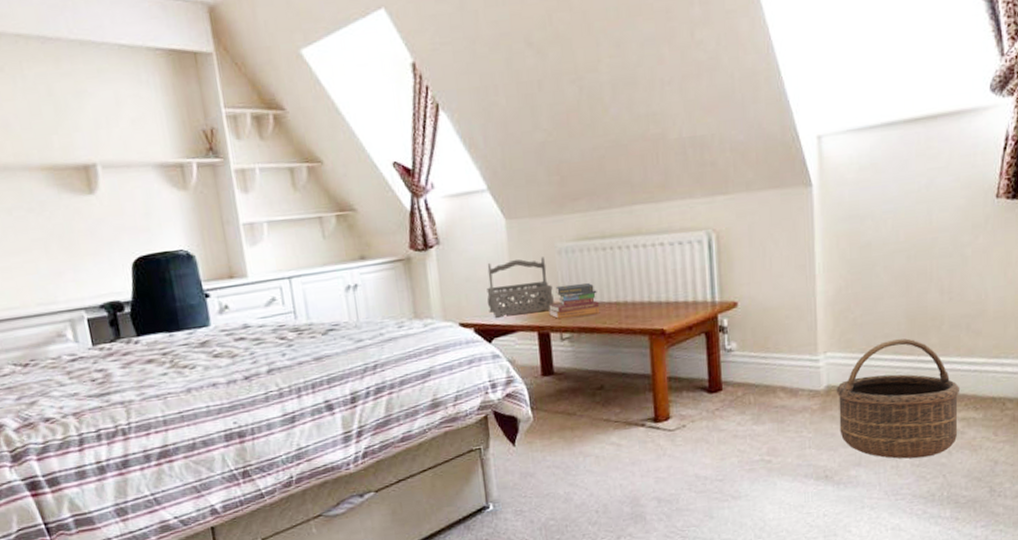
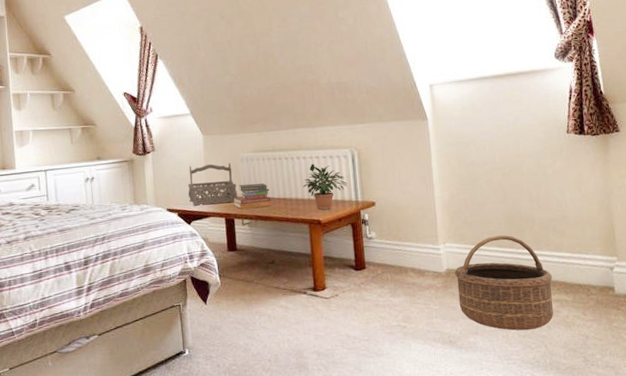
potted plant: none [642,253,701,316] -> present [303,164,347,210]

